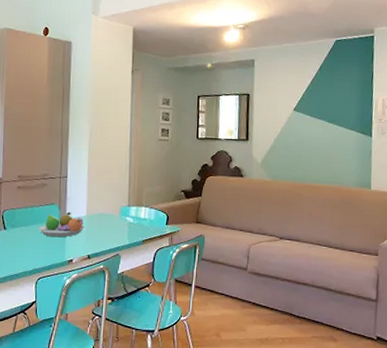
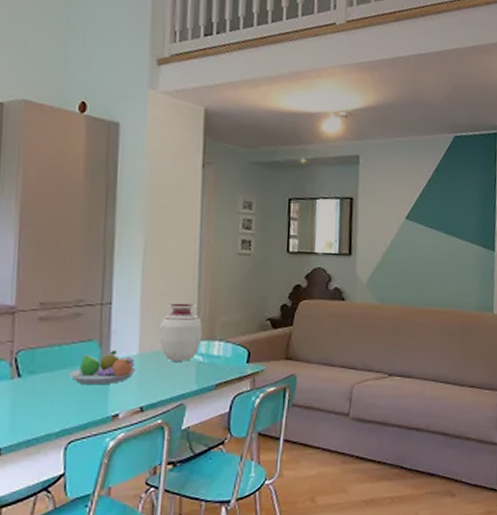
vase: none [101,177,133,222] -> present [159,303,202,361]

